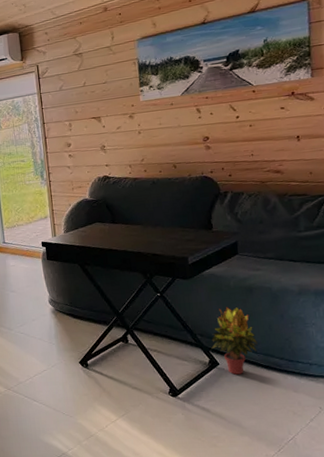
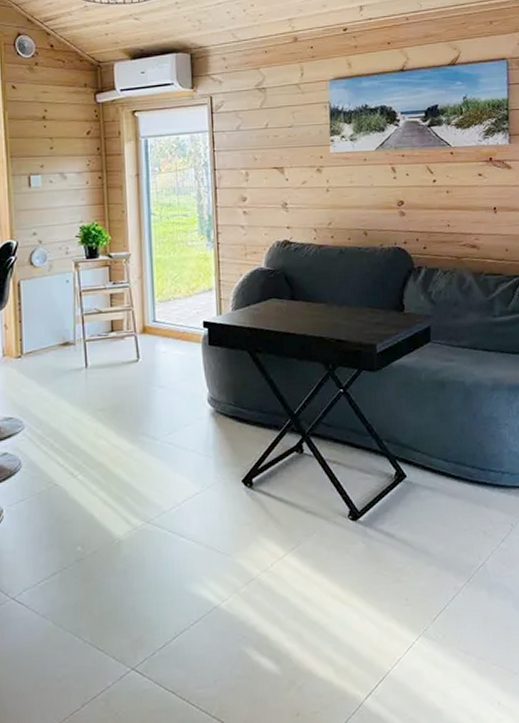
potted plant: present [211,307,258,375] -> none [398,405,449,489]

